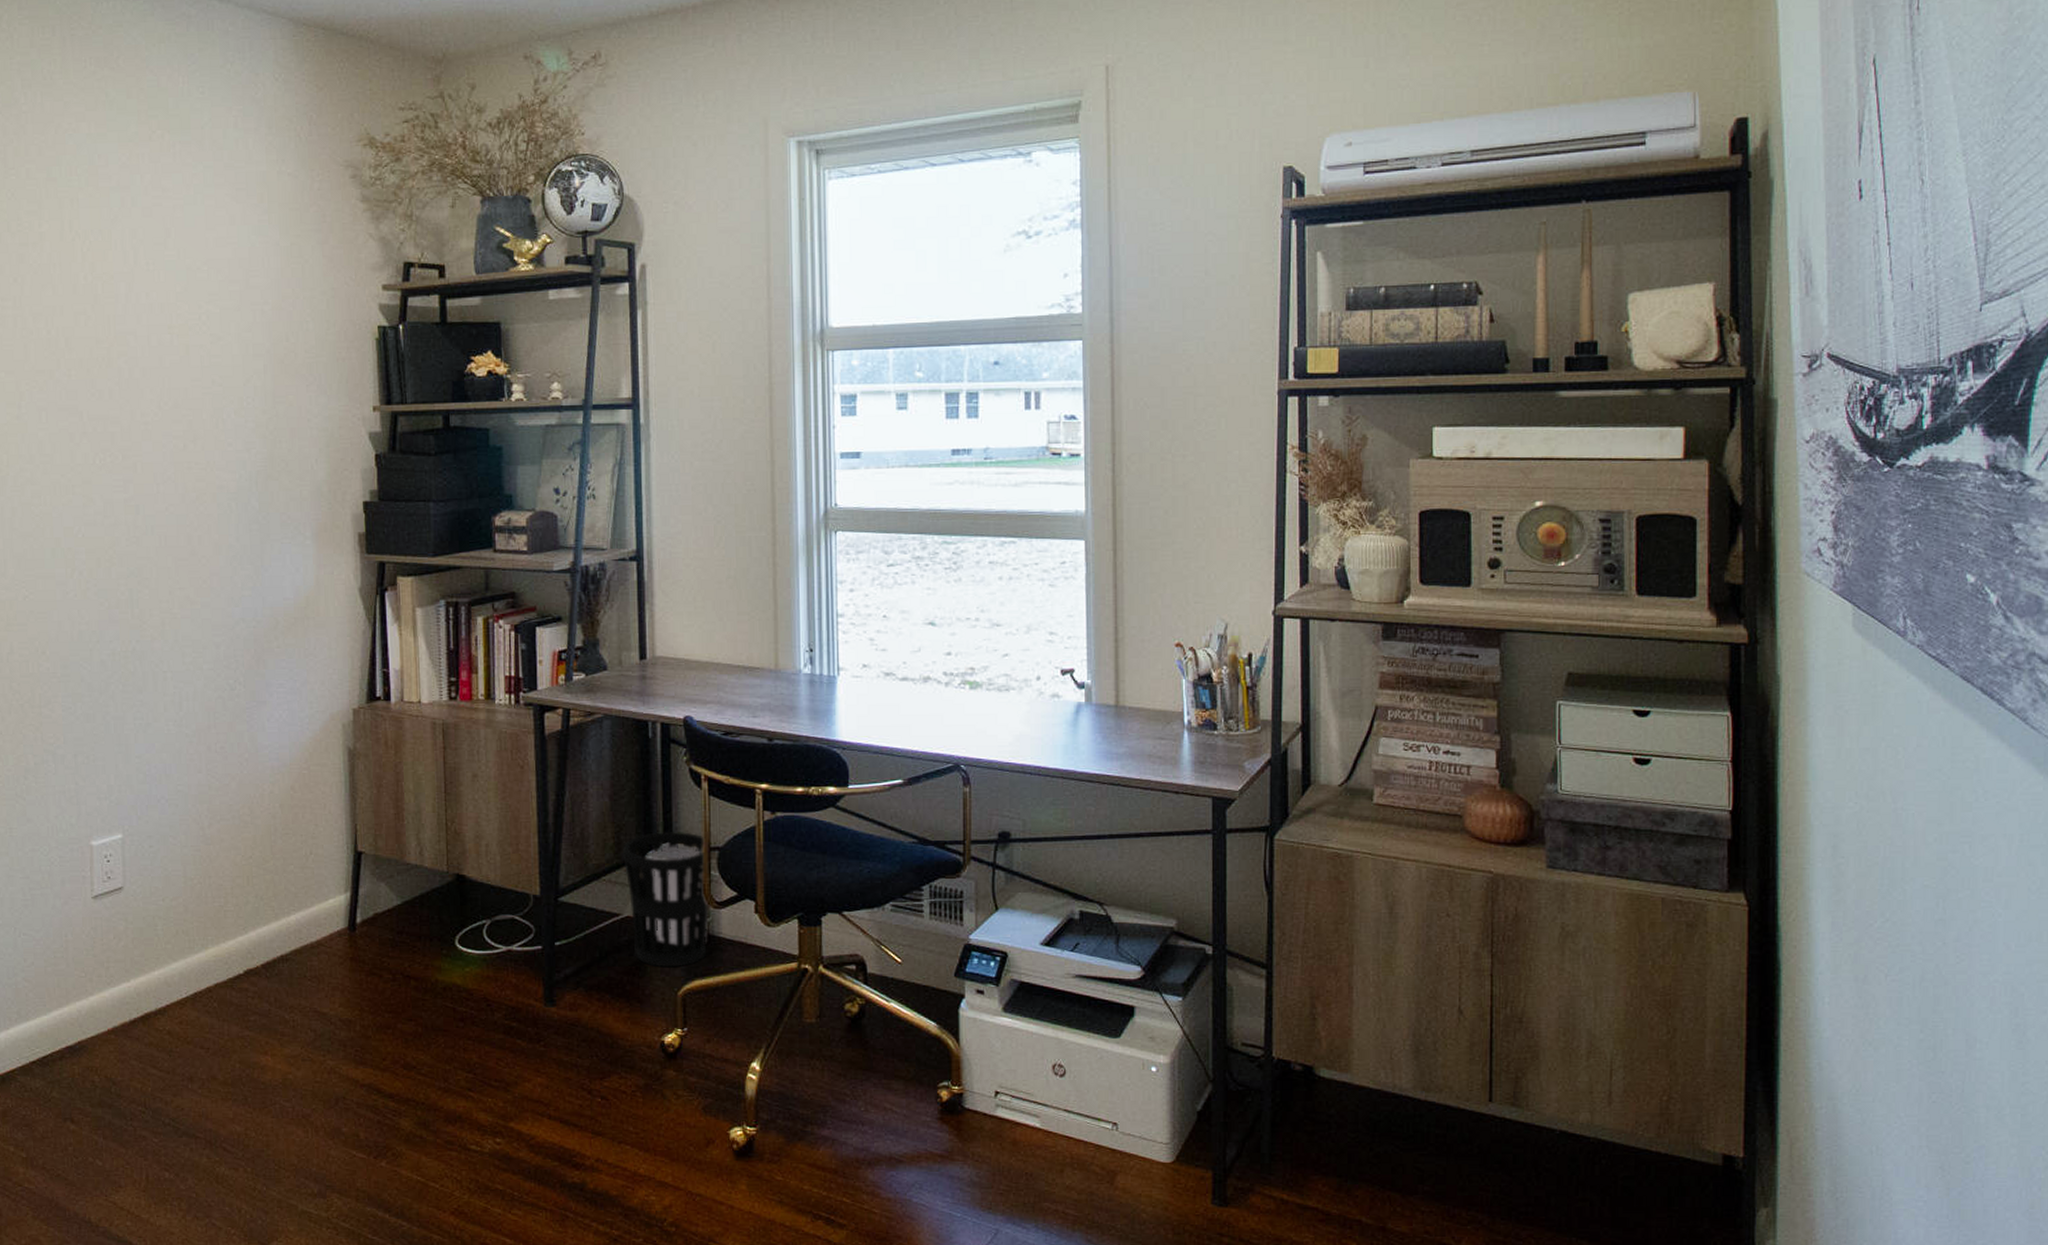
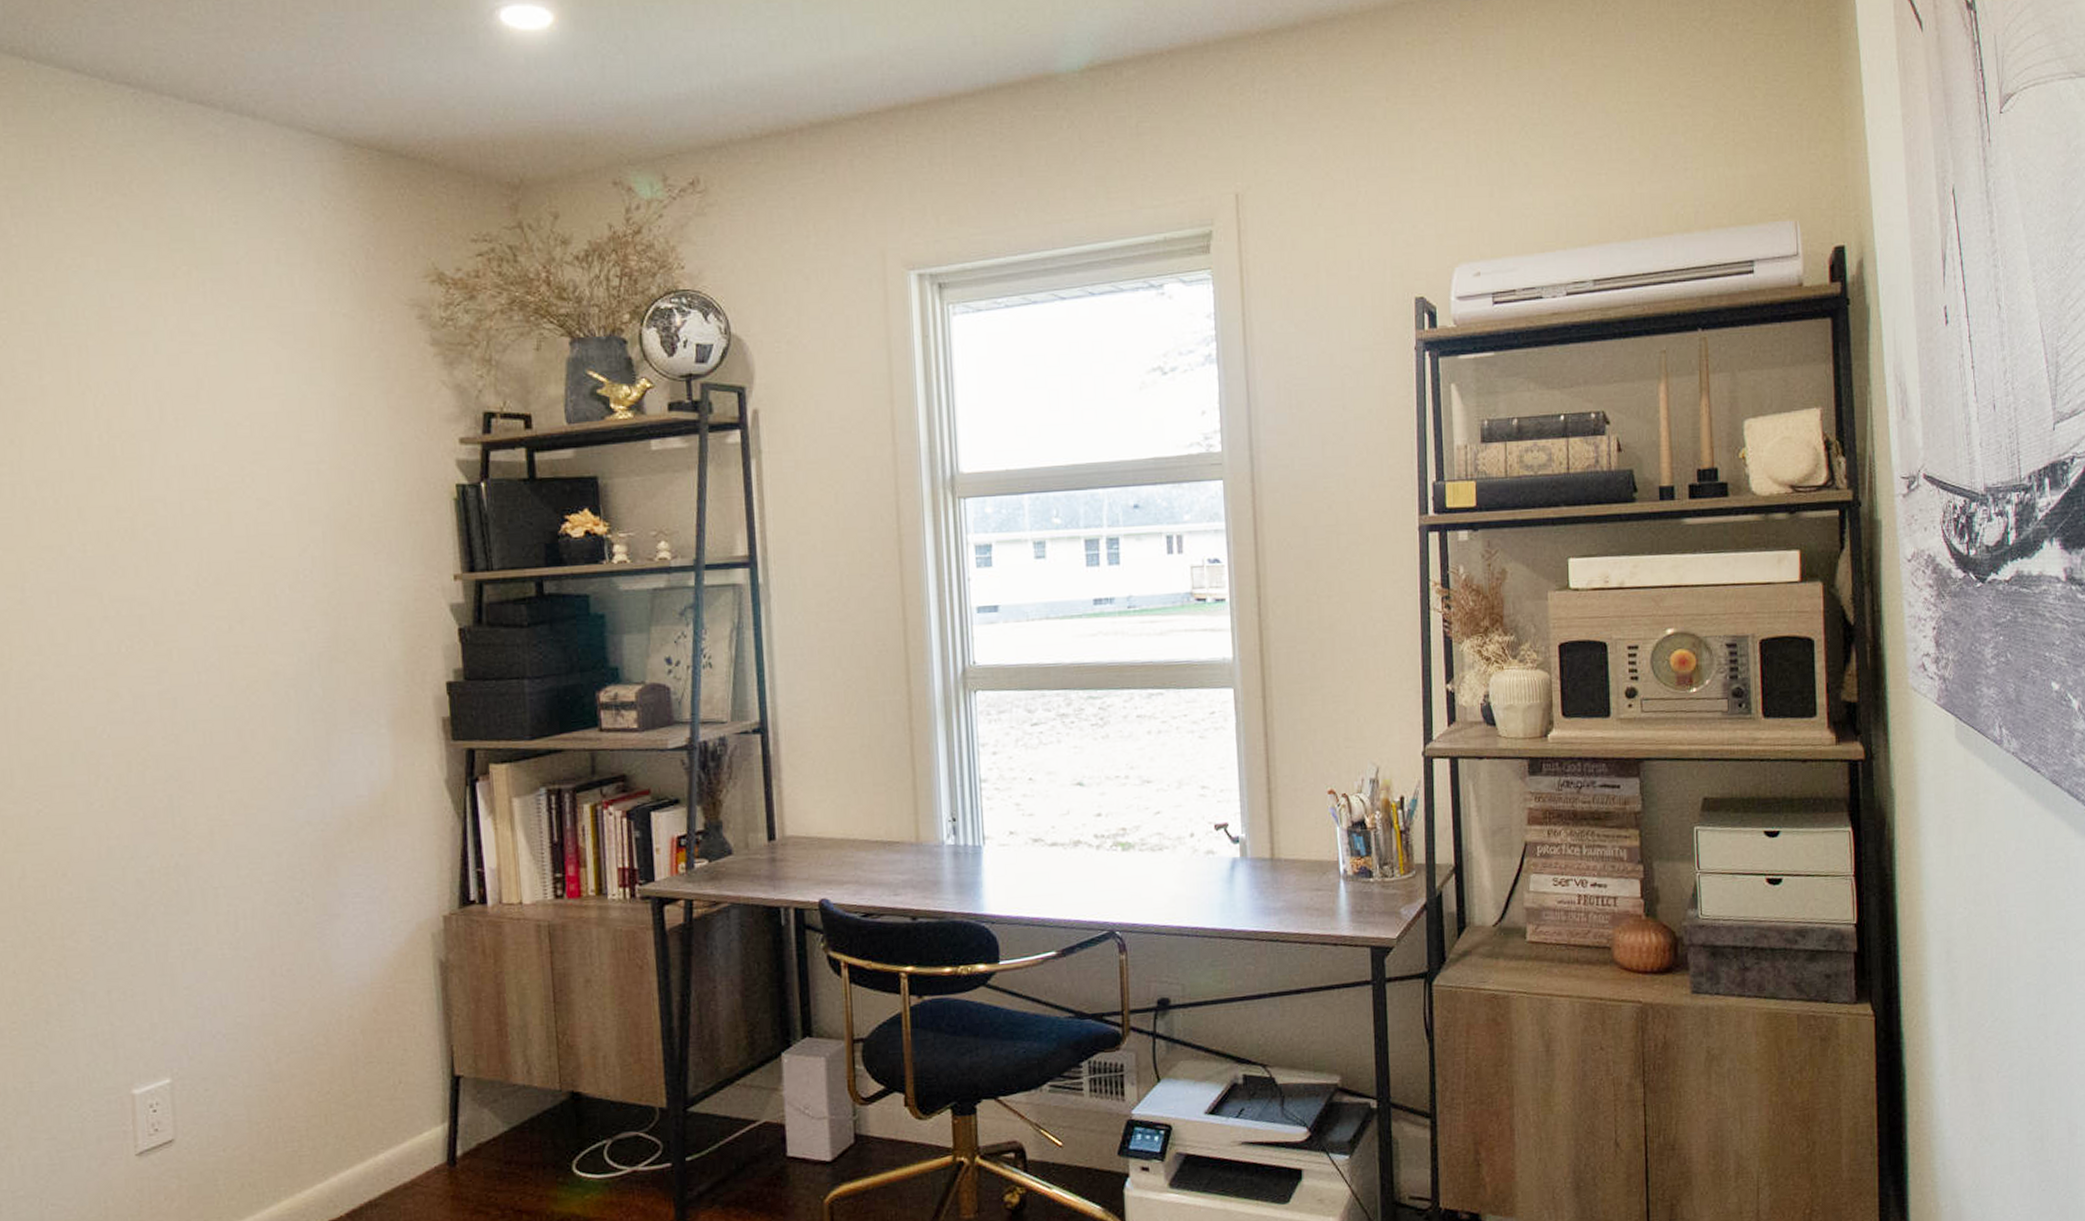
wastebasket: present [622,831,709,968] -> none [757,1024,855,1175]

